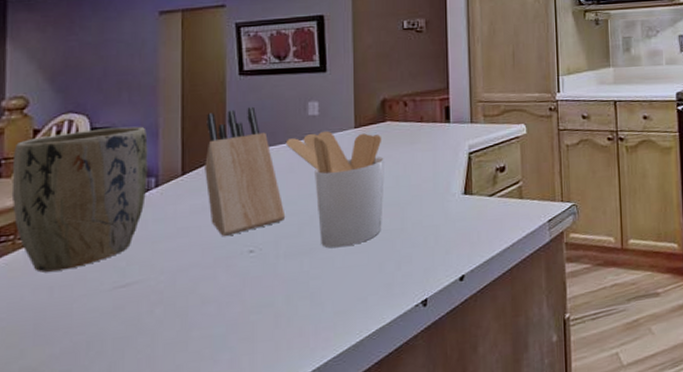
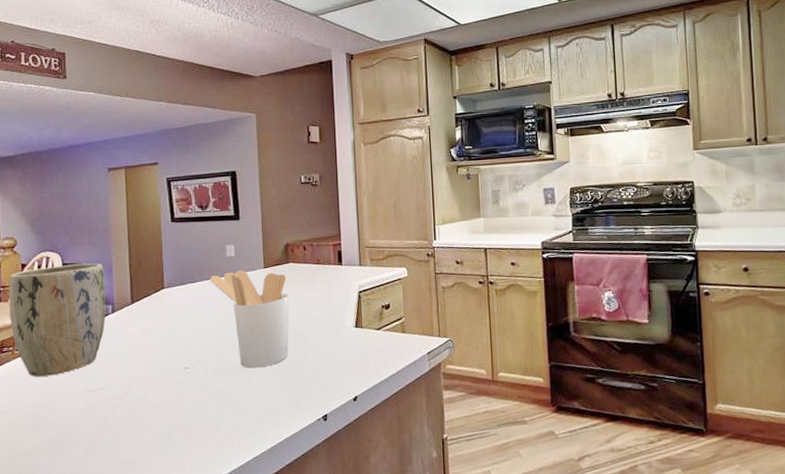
knife block: present [205,106,286,237] -> none [148,248,212,355]

